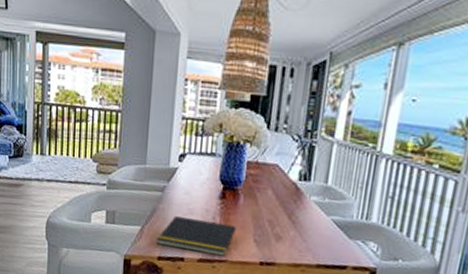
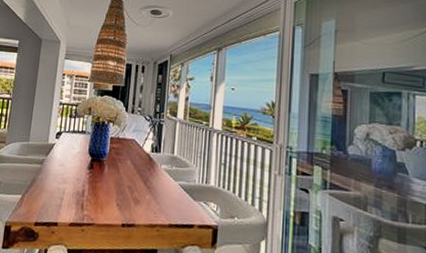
notepad: present [156,215,237,257] -> none [34,184,103,220]

